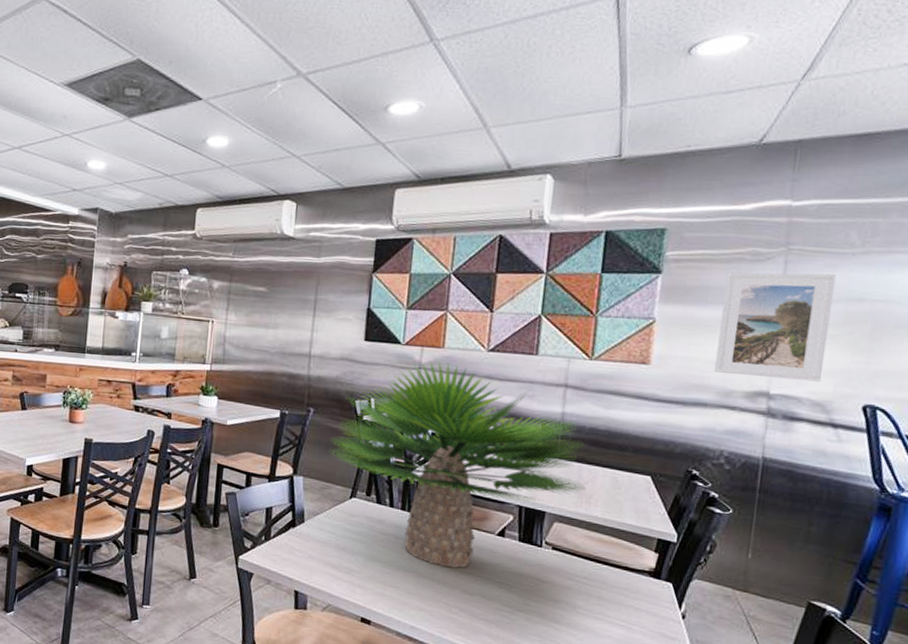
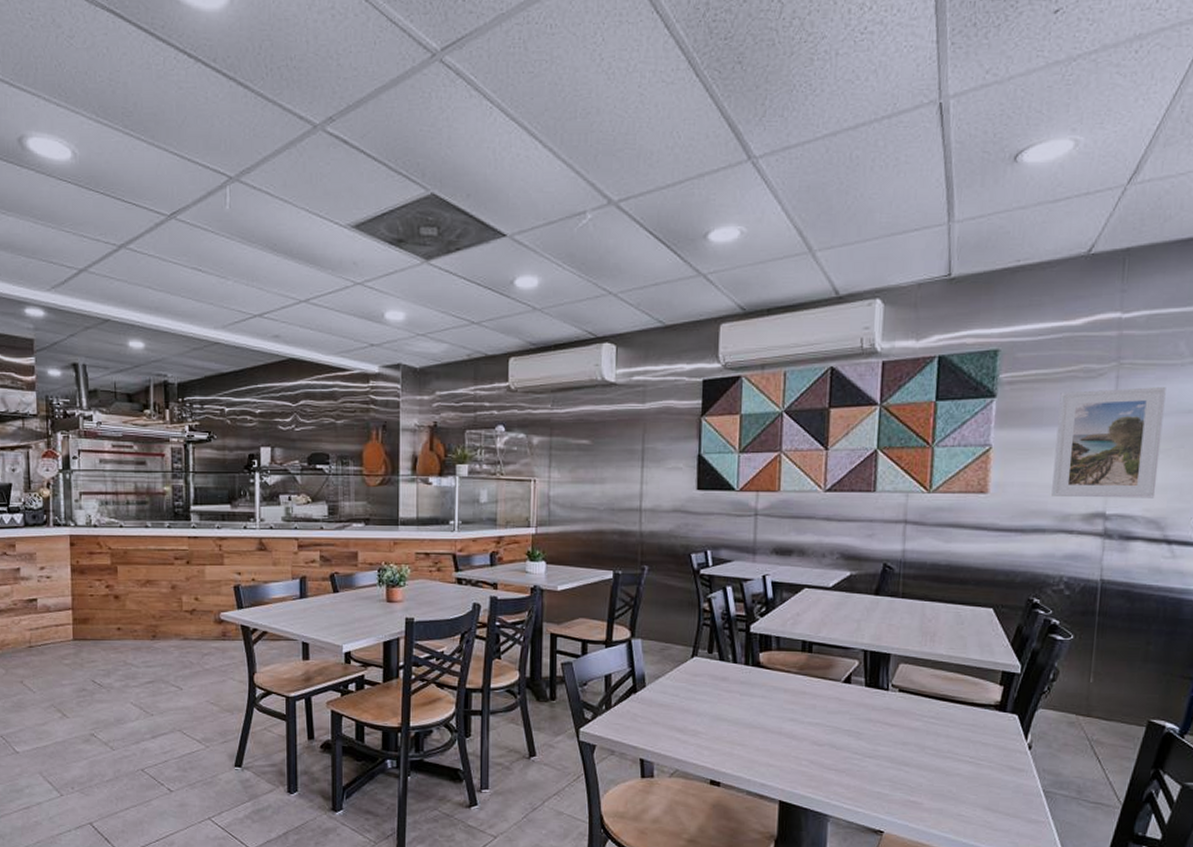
potted plant: present [331,362,586,568] -> none [669,507,930,720]

